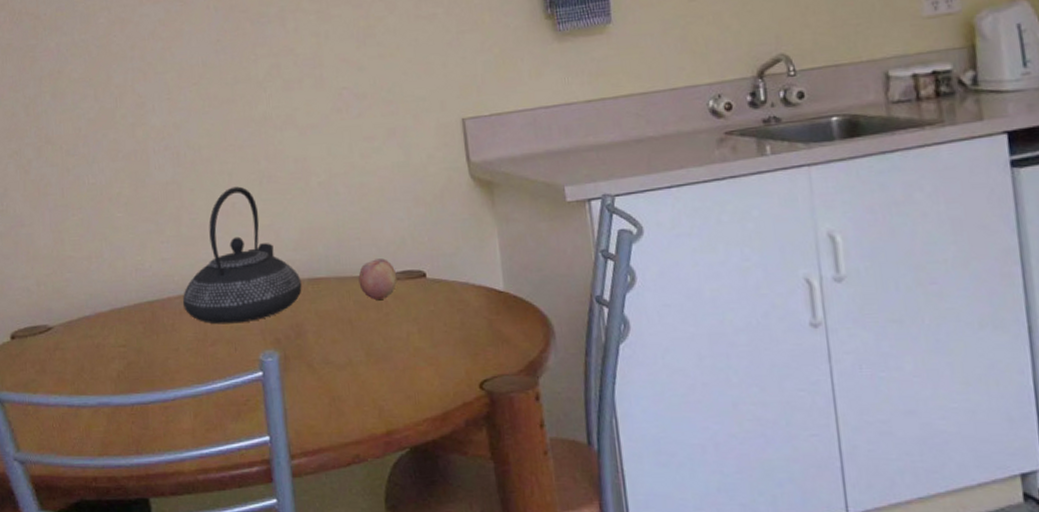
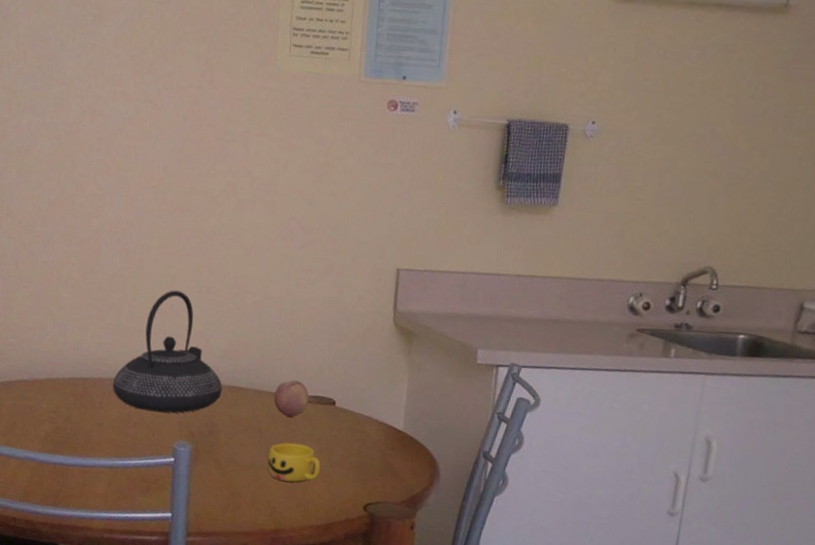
cup: none [364,327,424,373] -> present [267,442,321,483]

